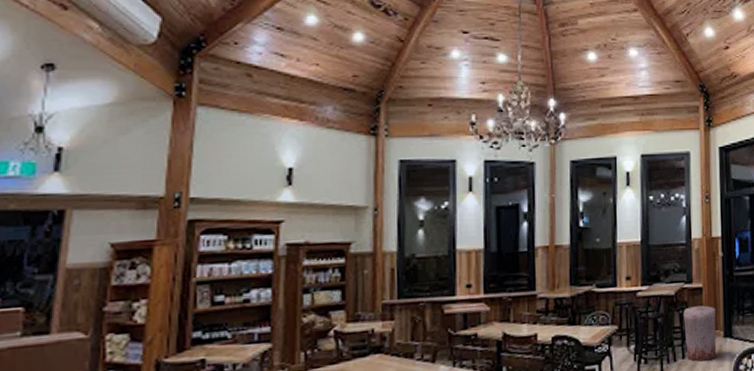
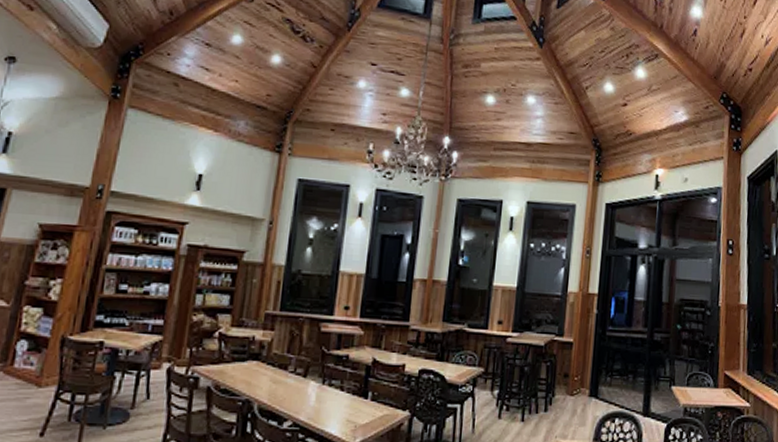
trash can: present [683,305,717,362] -> none [549,360,583,418]

